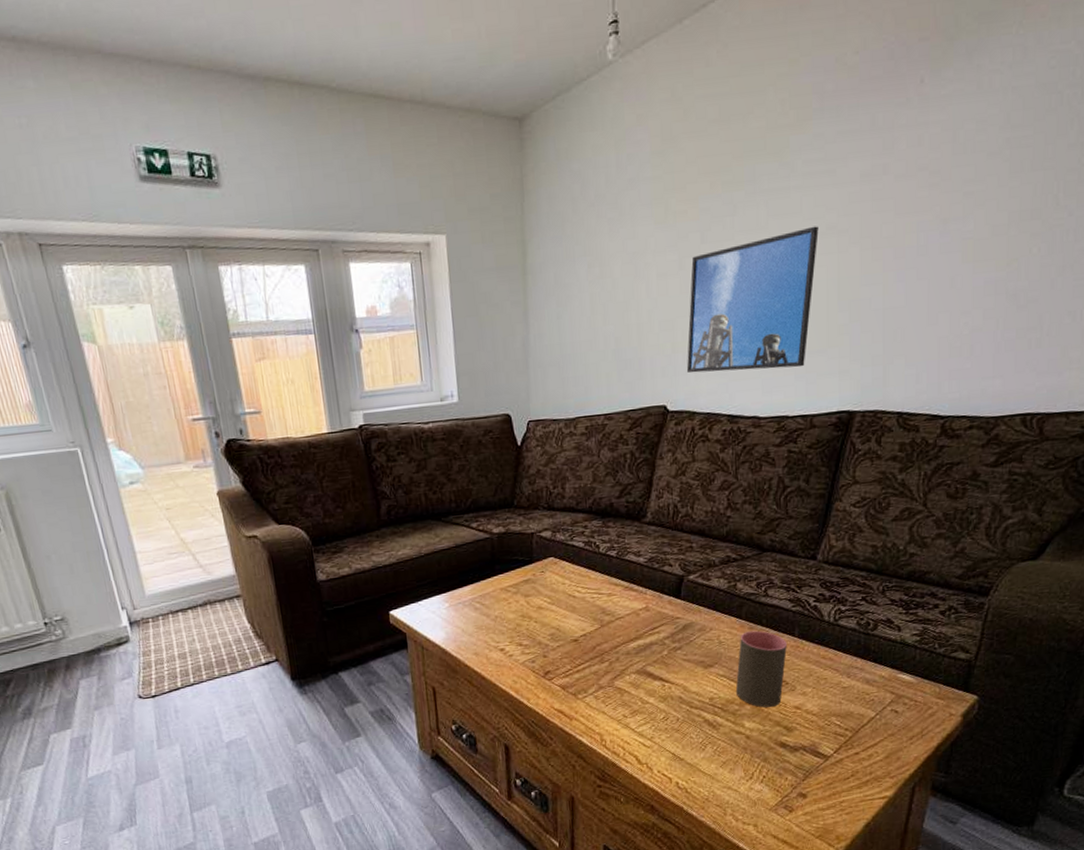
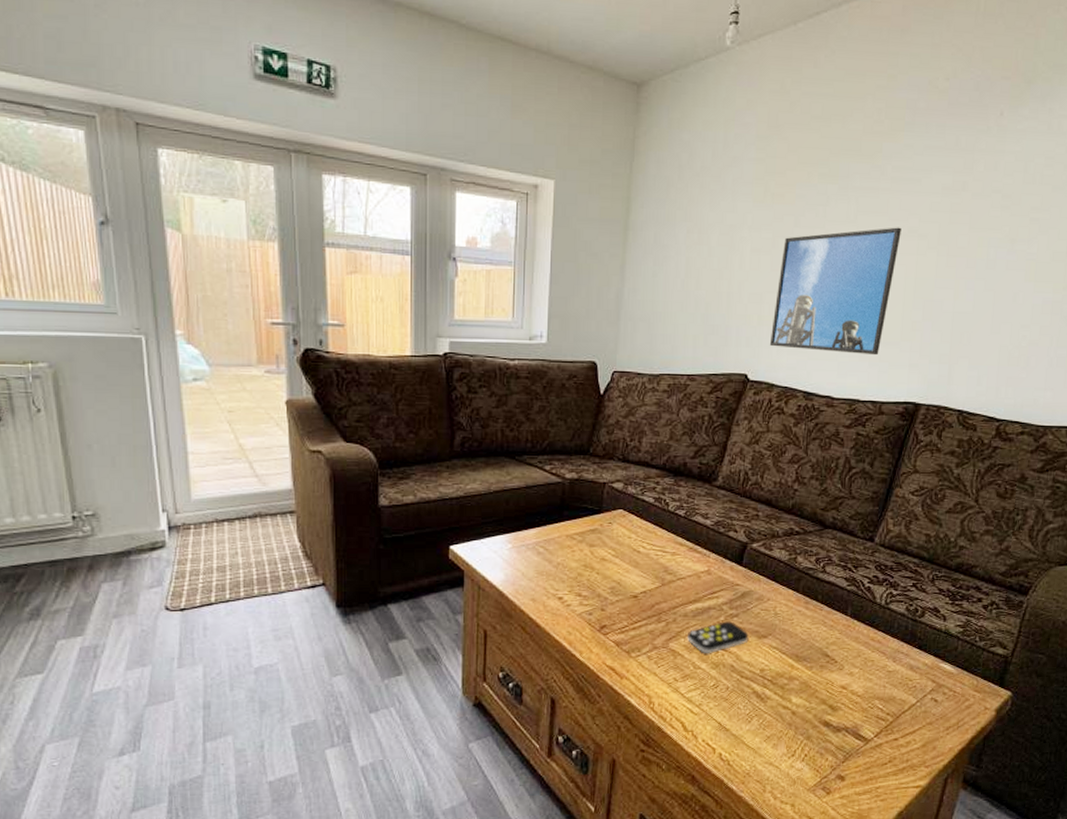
remote control: none [632,654,695,688] -> present [688,621,749,653]
cup: present [735,630,787,708] -> none [786,606,839,684]

